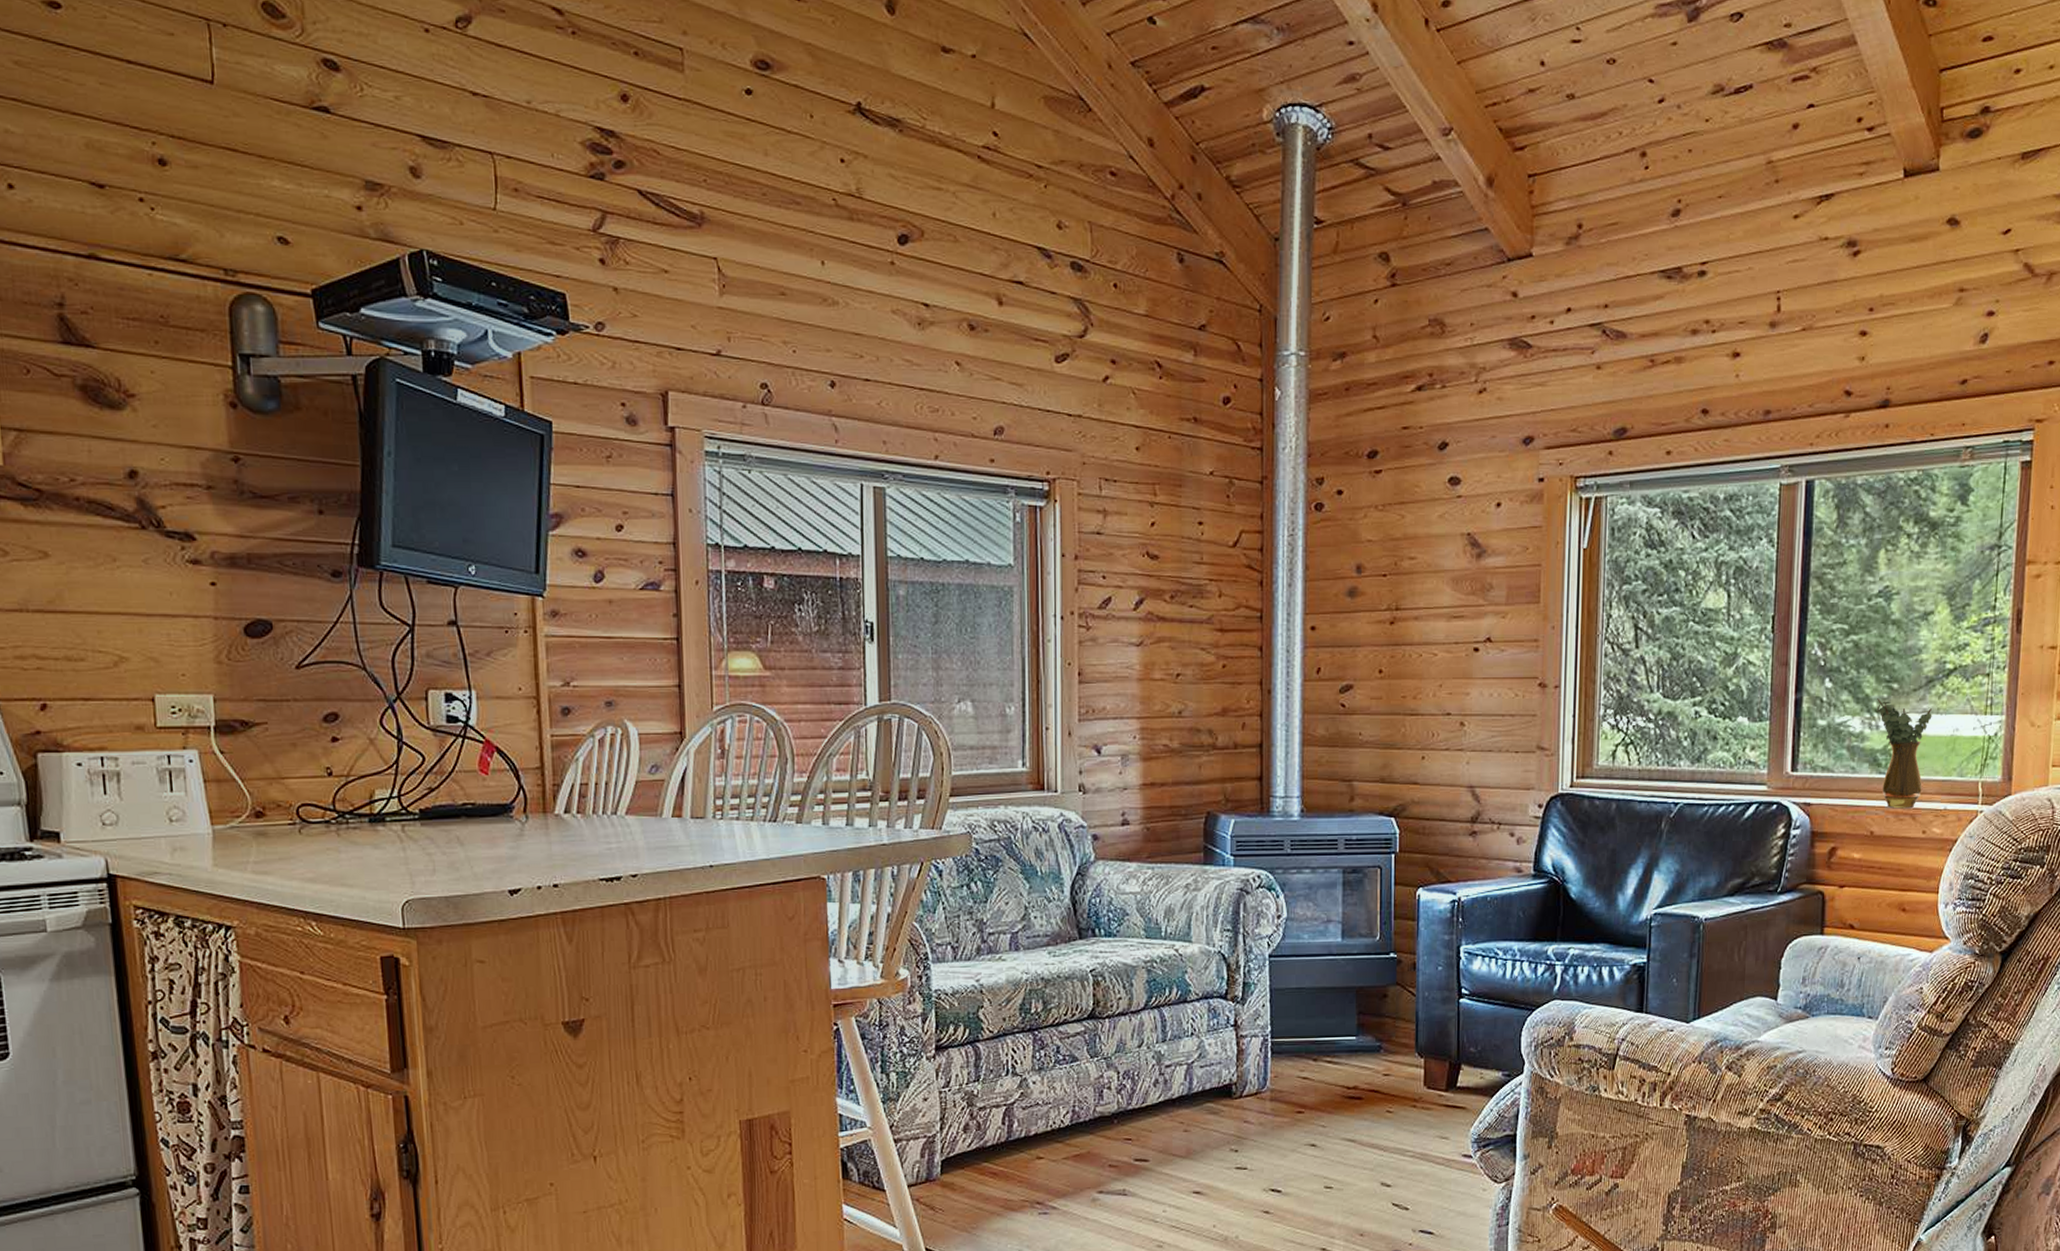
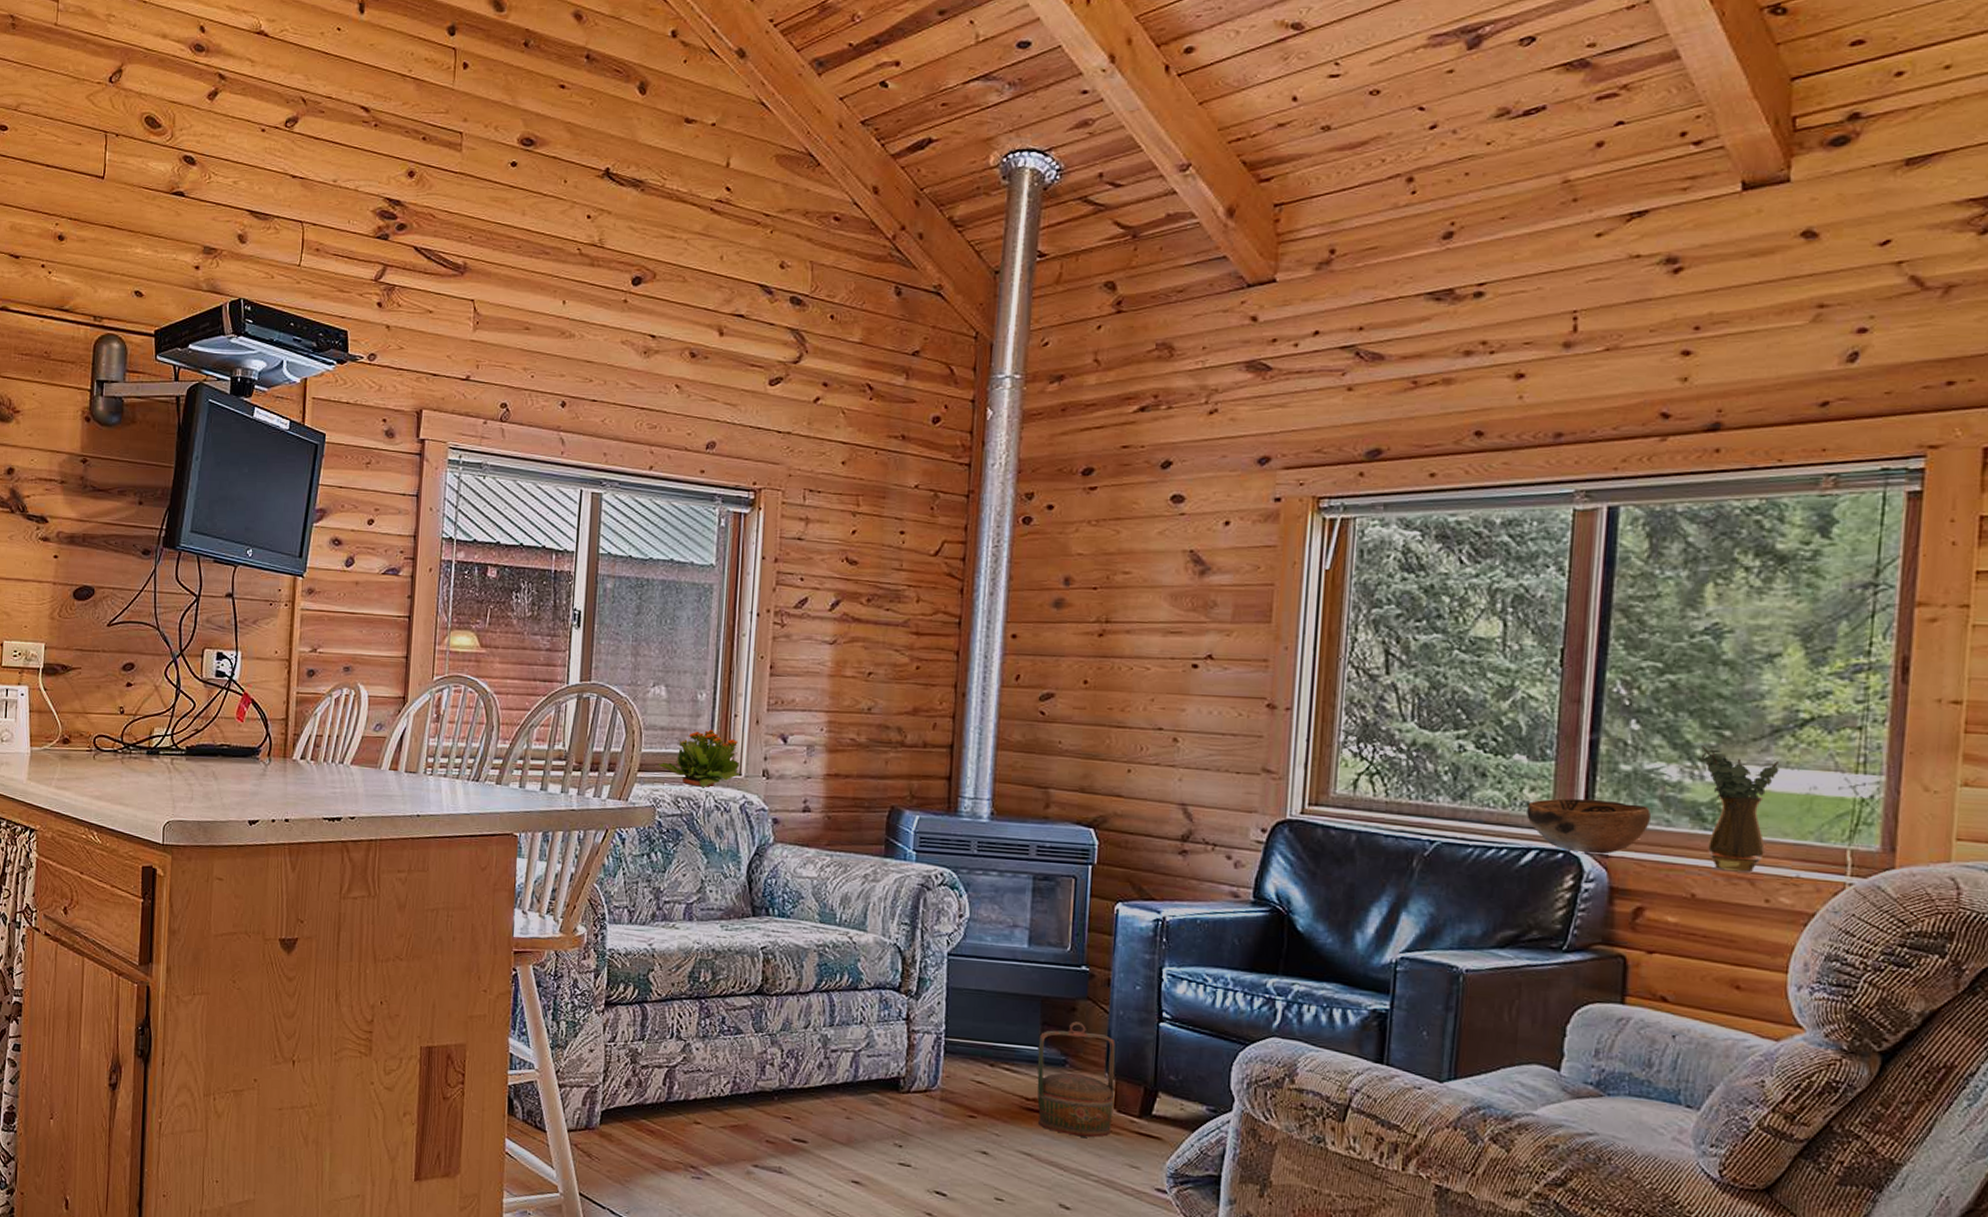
potted flower: none [970,745,1056,808] -> present [658,729,740,788]
decorative basket: none [1355,1007,1424,1117] -> present [1037,1021,1116,1138]
decorative bowl: none [1749,753,1841,803] -> present [1527,798,1651,855]

